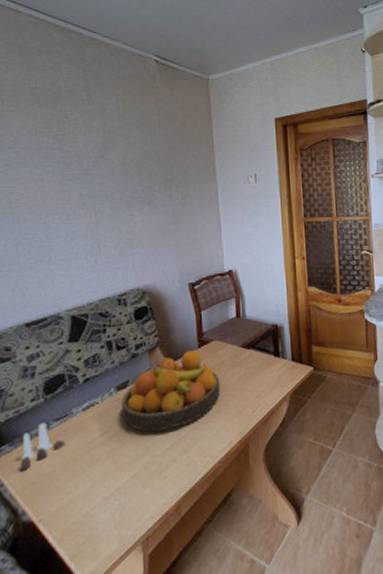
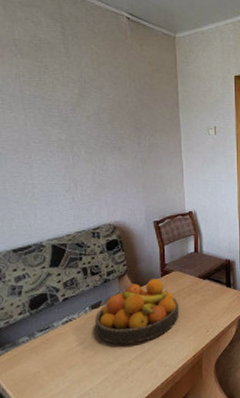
salt and pepper shaker set: present [20,423,66,471] -> none [10,333,48,371]

